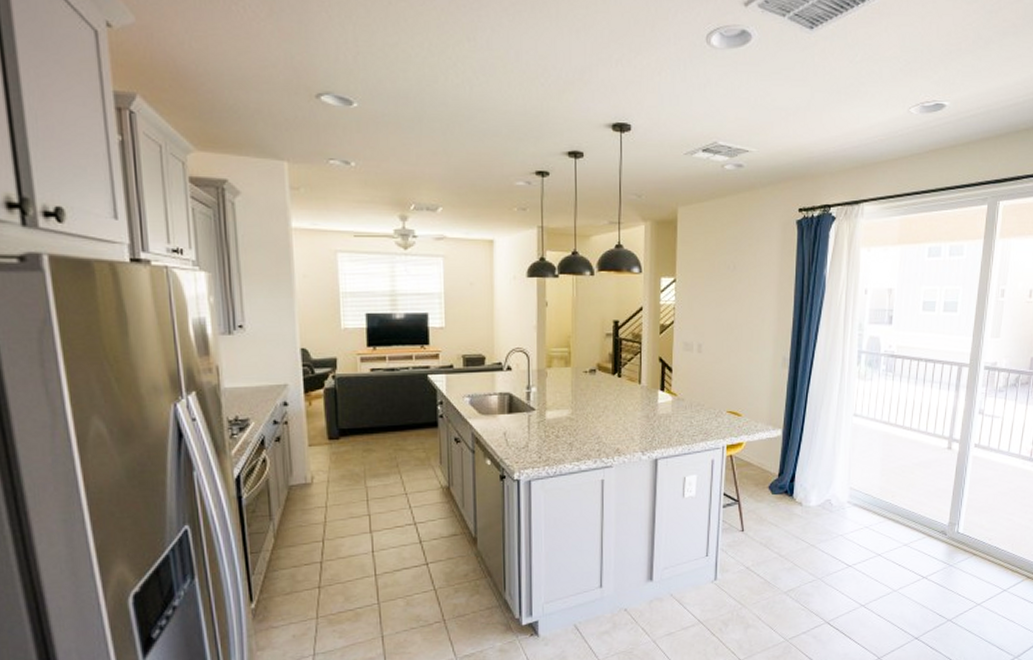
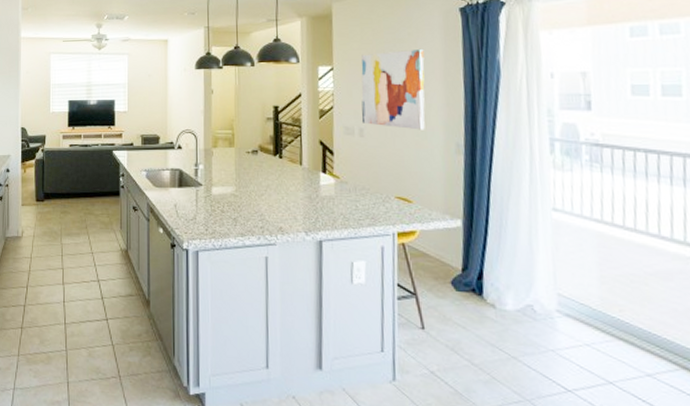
wall art: none [700,262,762,345] -> present [361,50,425,130]

